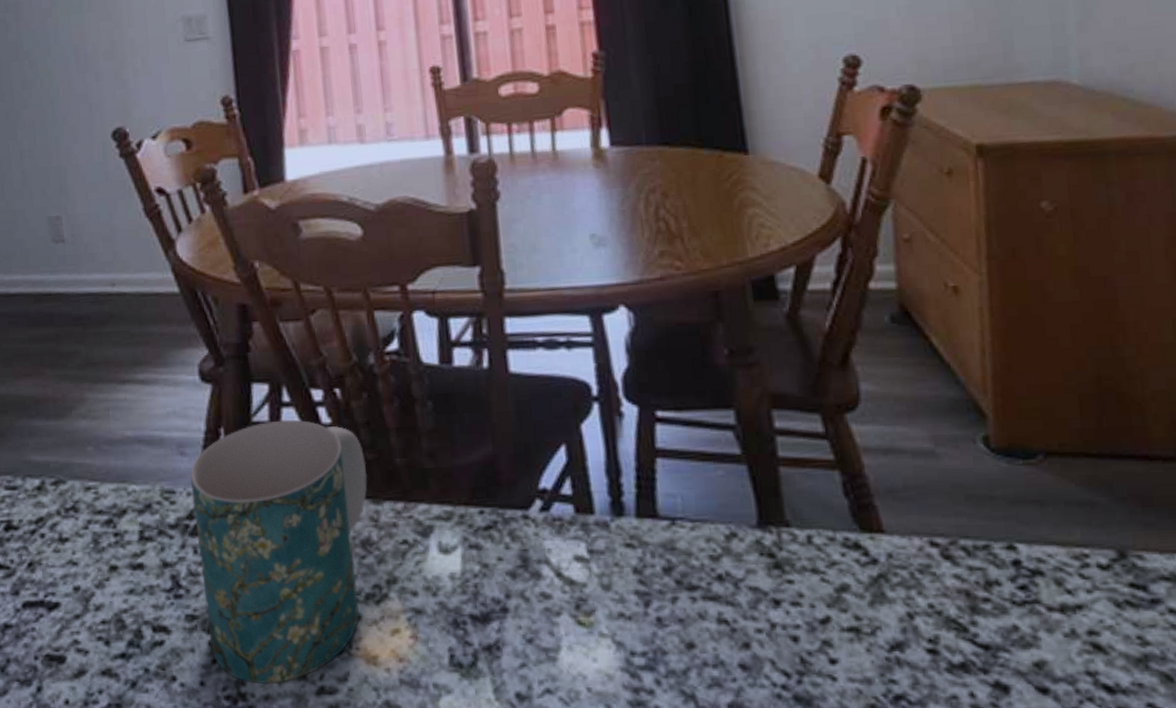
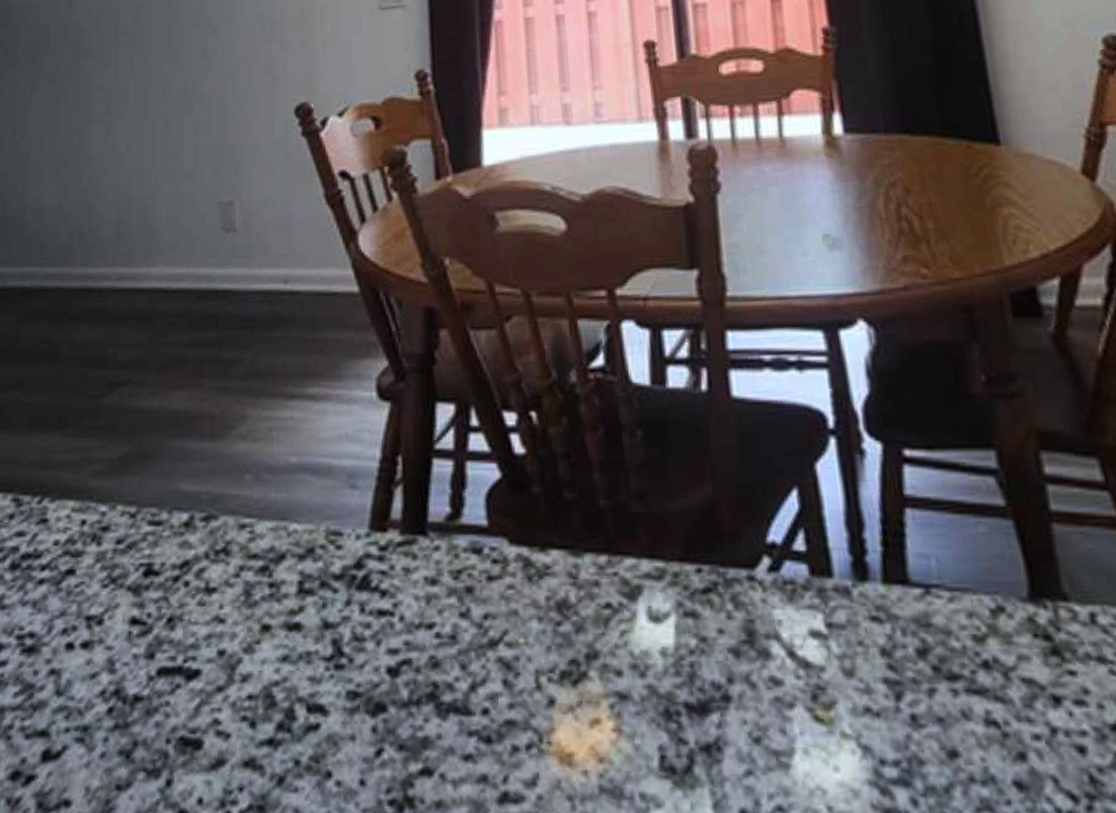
mug: present [190,420,368,683] -> none [361,448,566,786]

